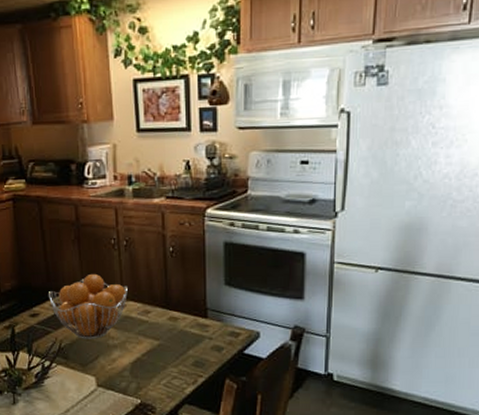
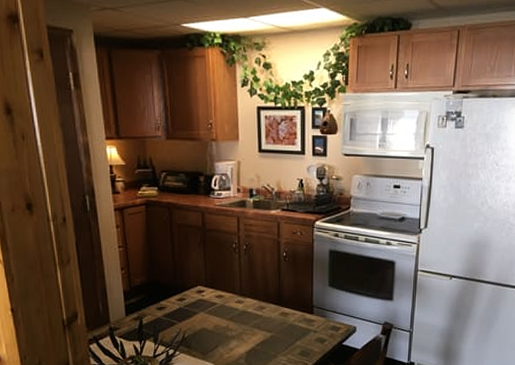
fruit basket: present [48,273,128,339] -> none [174,273,246,331]

